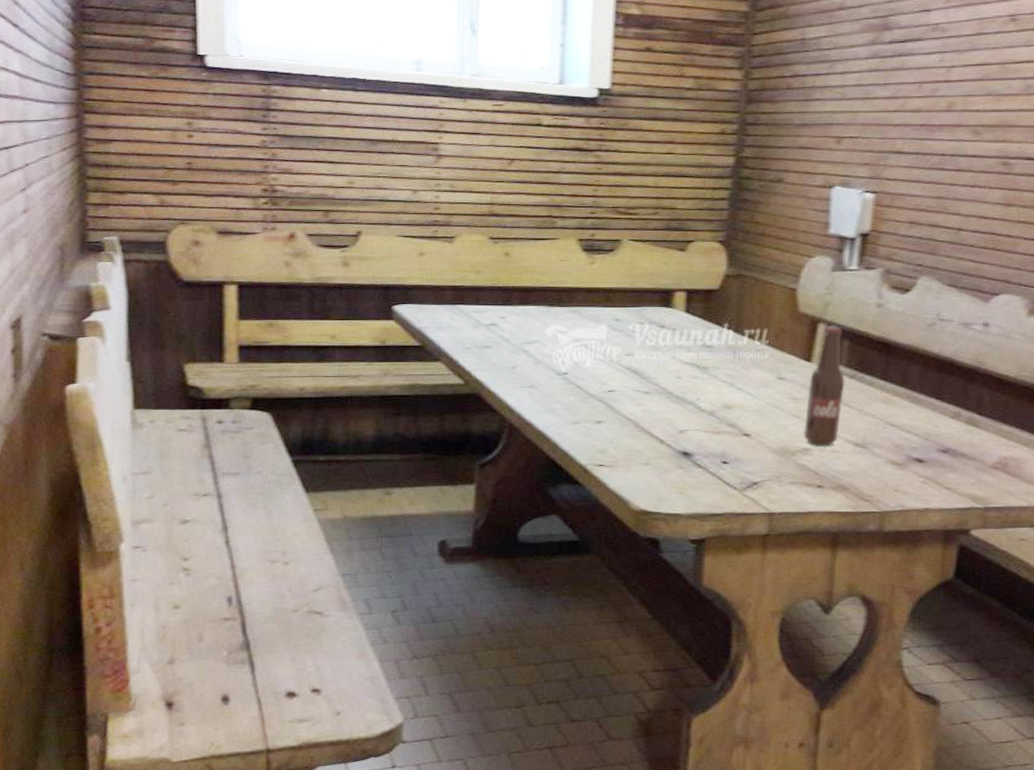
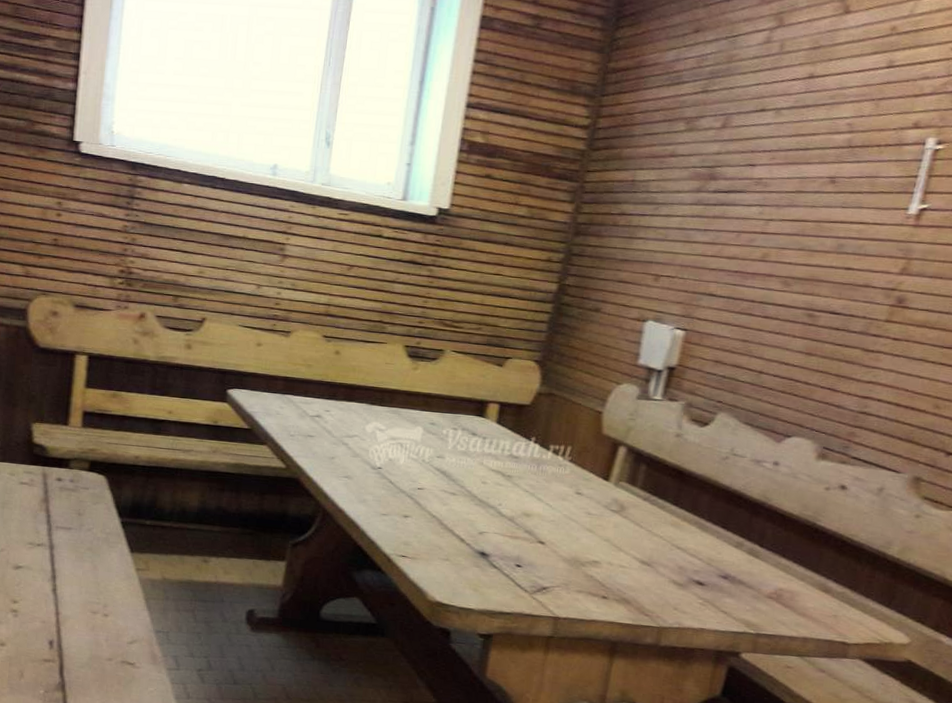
beer bottle: present [804,325,845,445] -> none [595,449,641,560]

